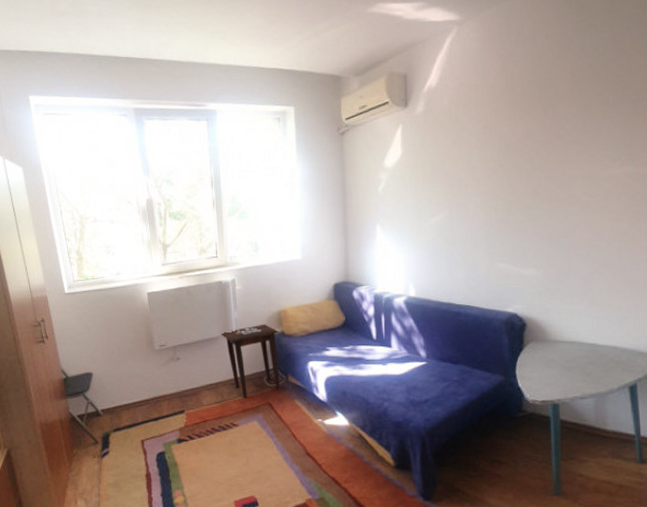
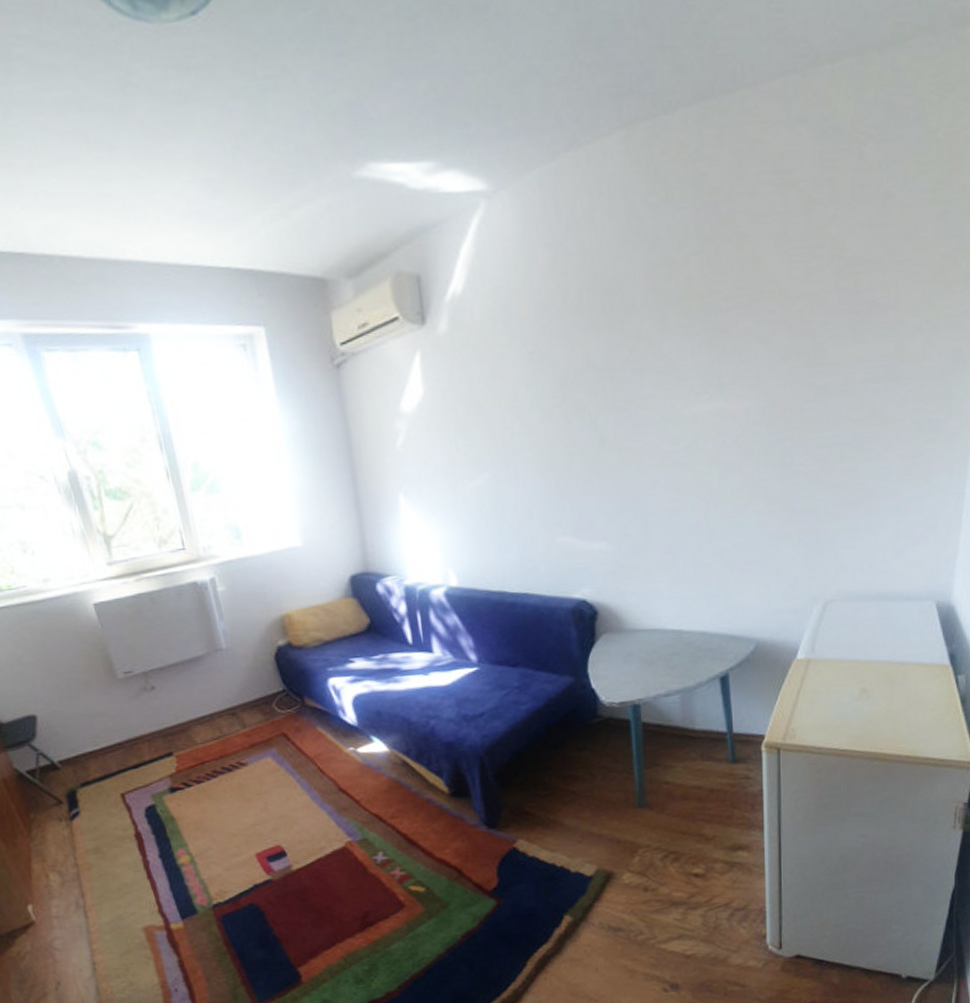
side table: present [220,324,280,397] -> none [206,634,295,730]

